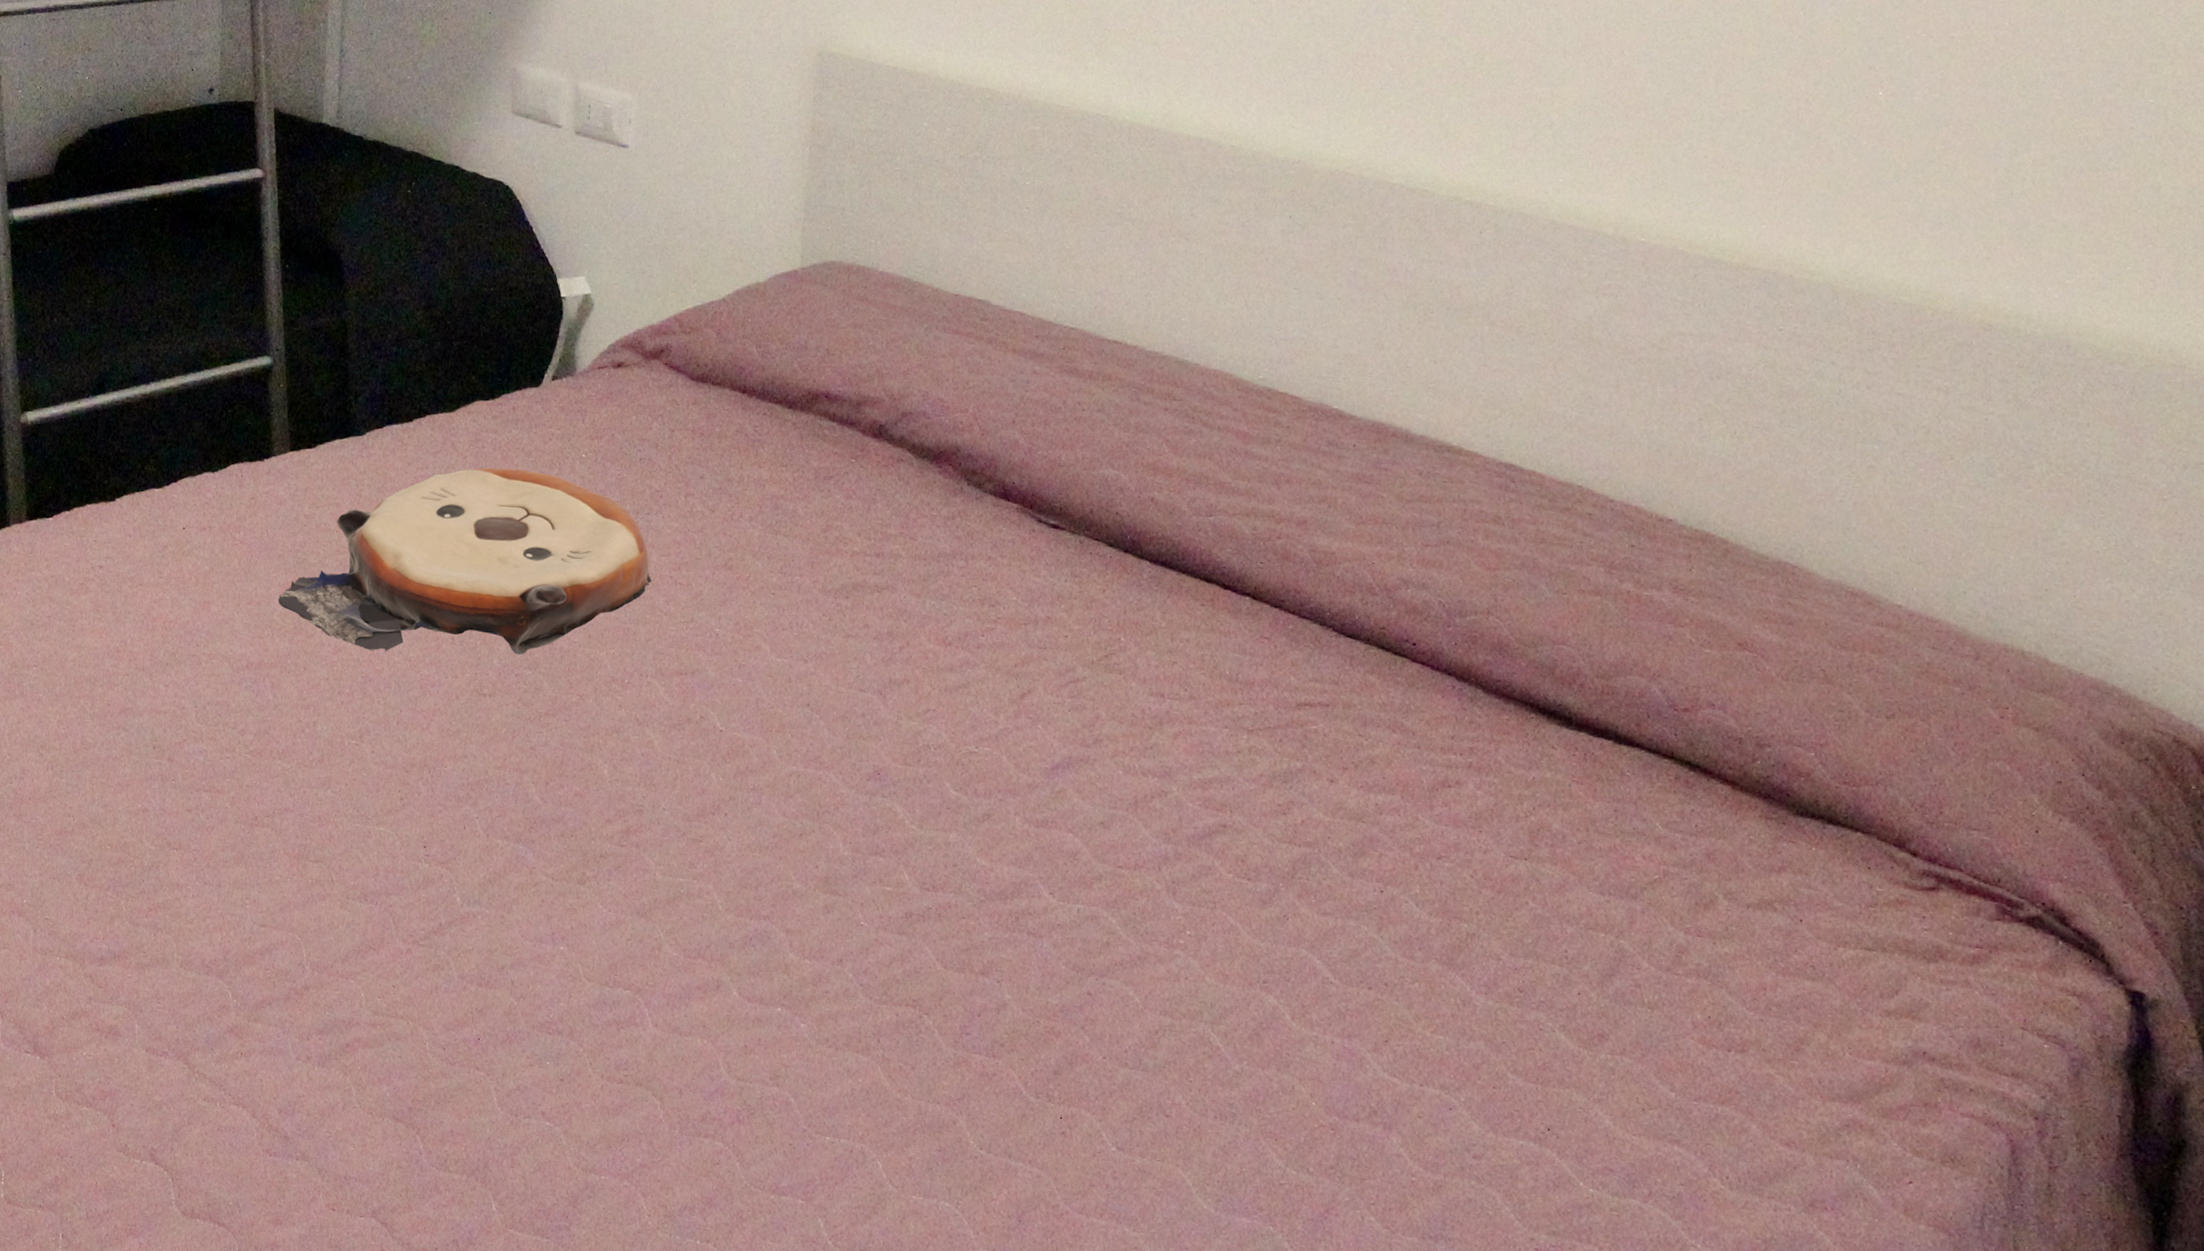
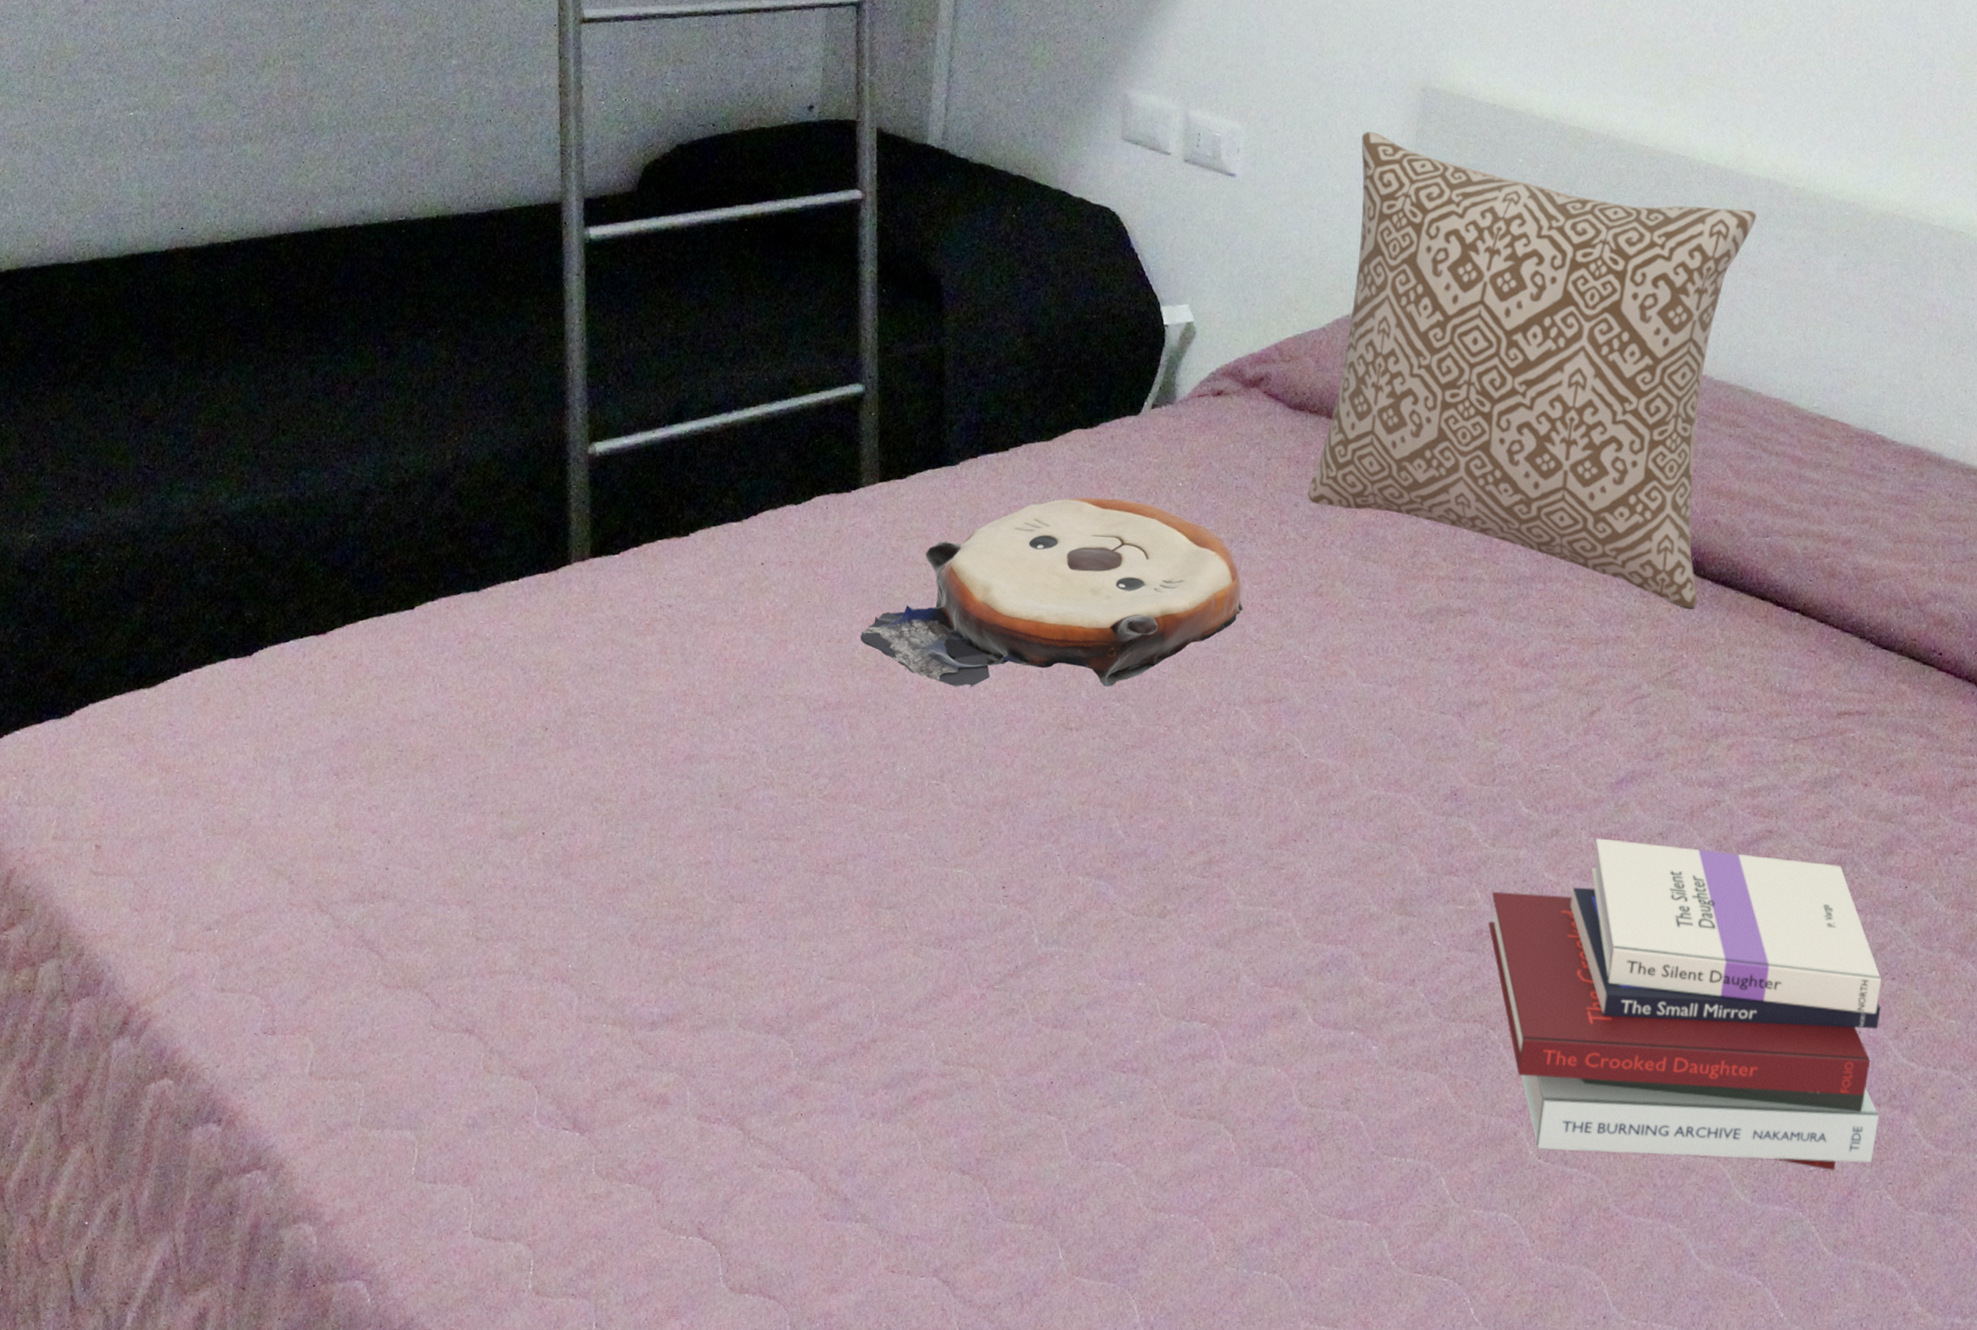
pillow: none [713,98,1188,591] -> present [1307,131,1757,610]
books: none [917,824,1358,1186] -> present [1488,838,1882,1170]

